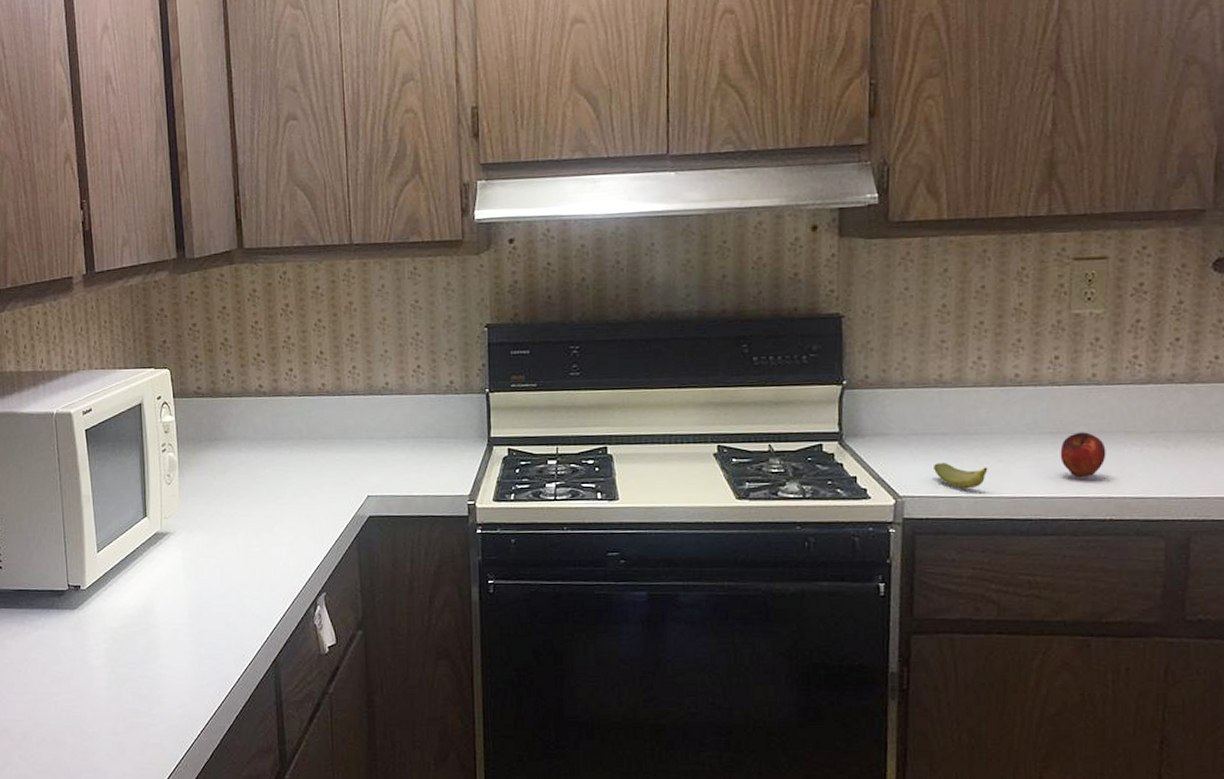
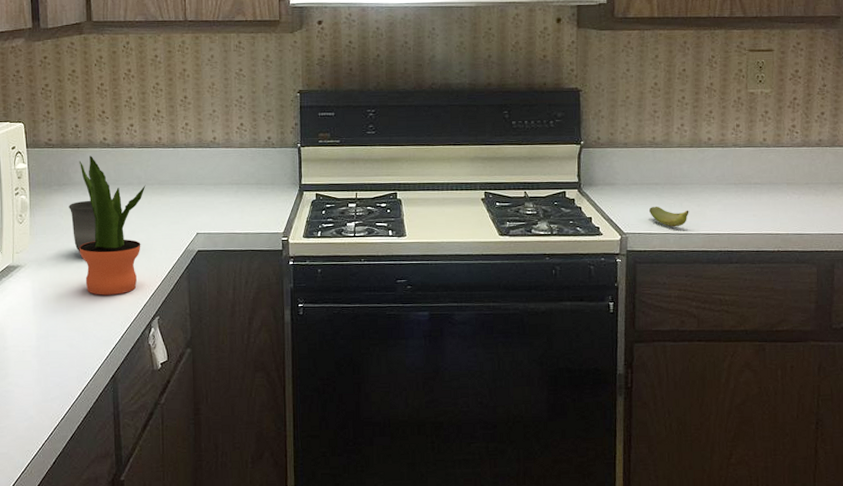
mug: none [221,457,253,518] -> present [69,200,96,253]
potted plant: none [231,406,308,567] -> present [79,156,146,295]
apple: present [1060,432,1106,478] -> none [741,183,774,219]

